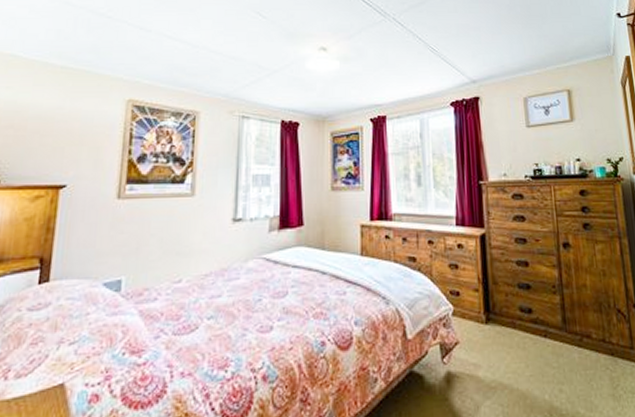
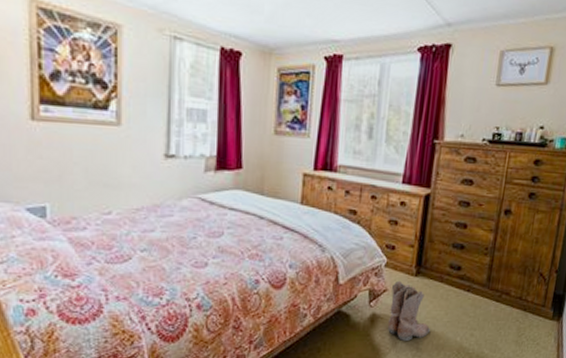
boots: none [464,330,514,404] -> present [387,280,431,341]

